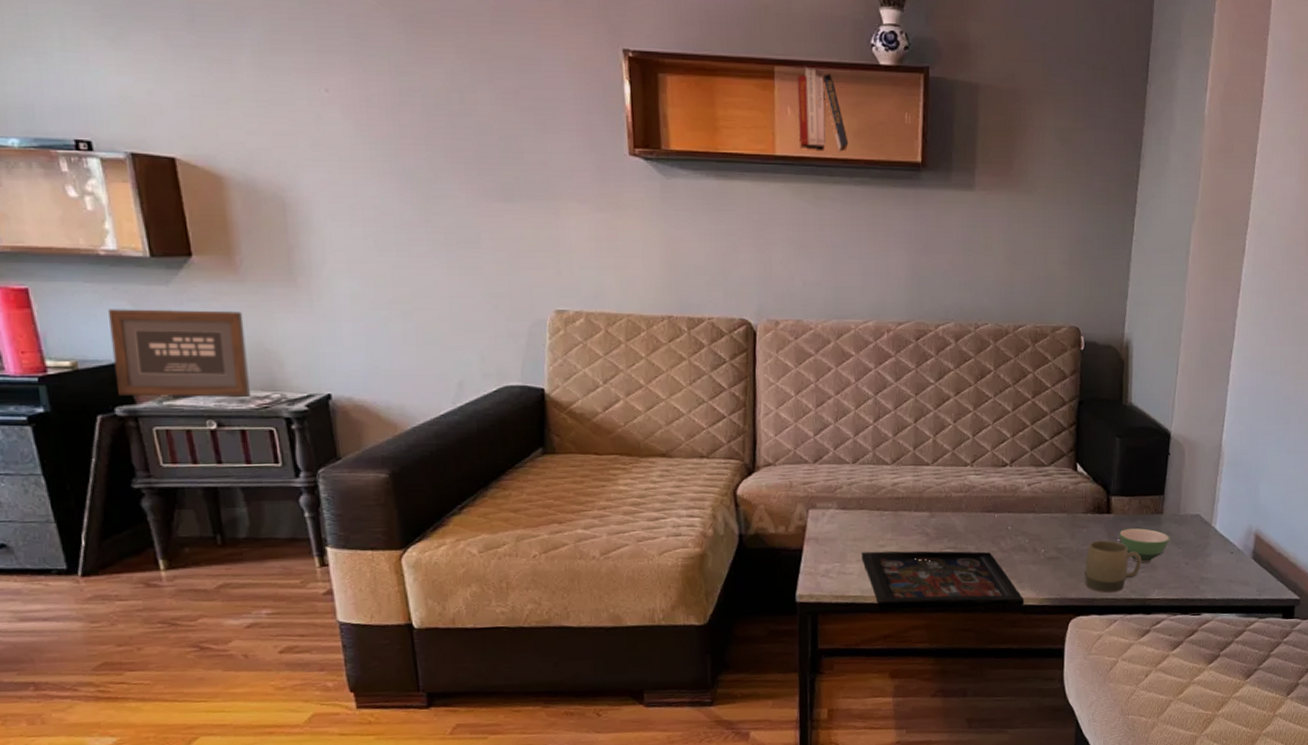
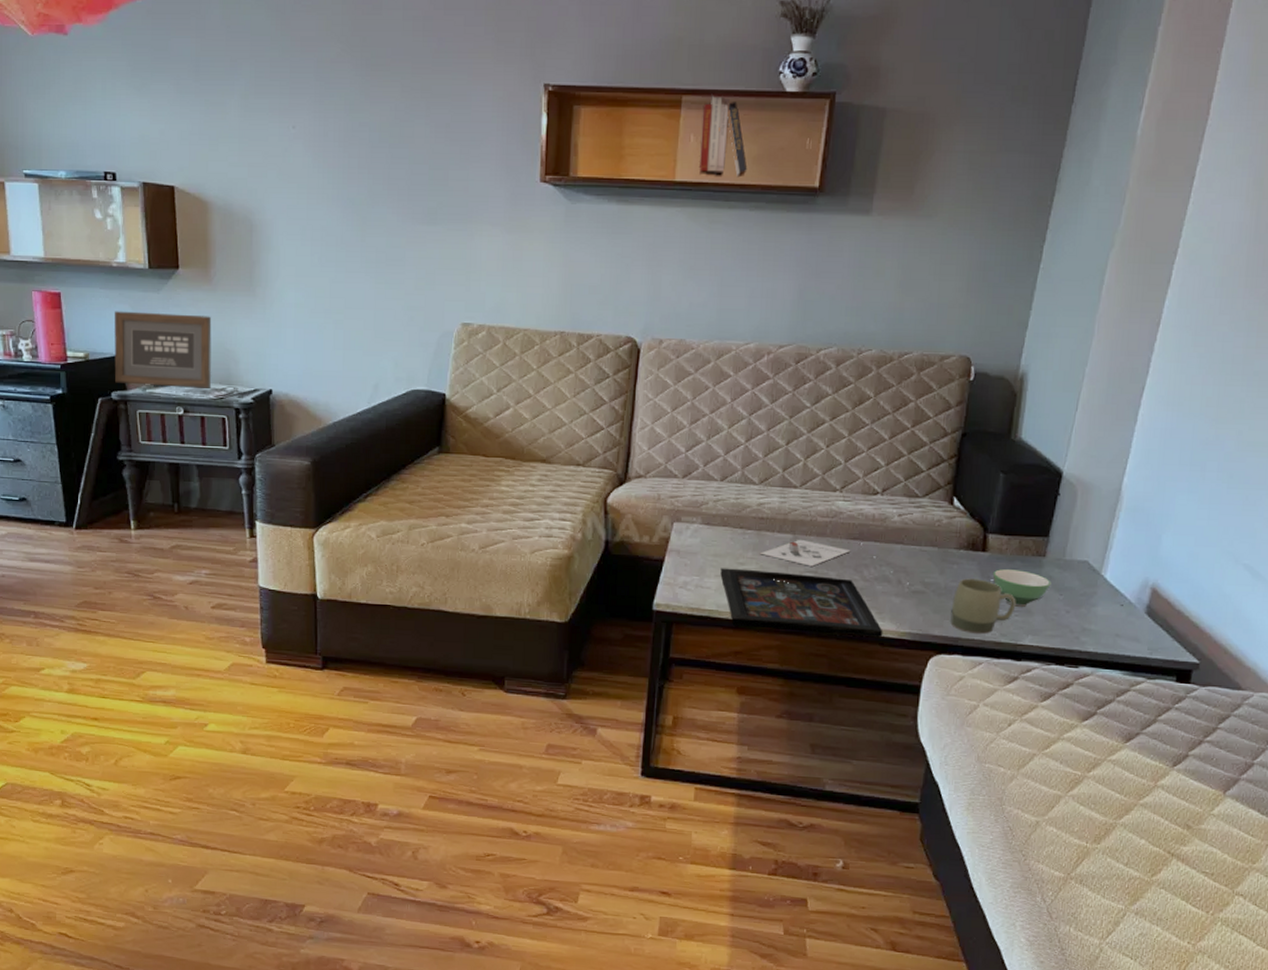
architectural model: none [898,516,987,543] -> present [759,539,851,567]

